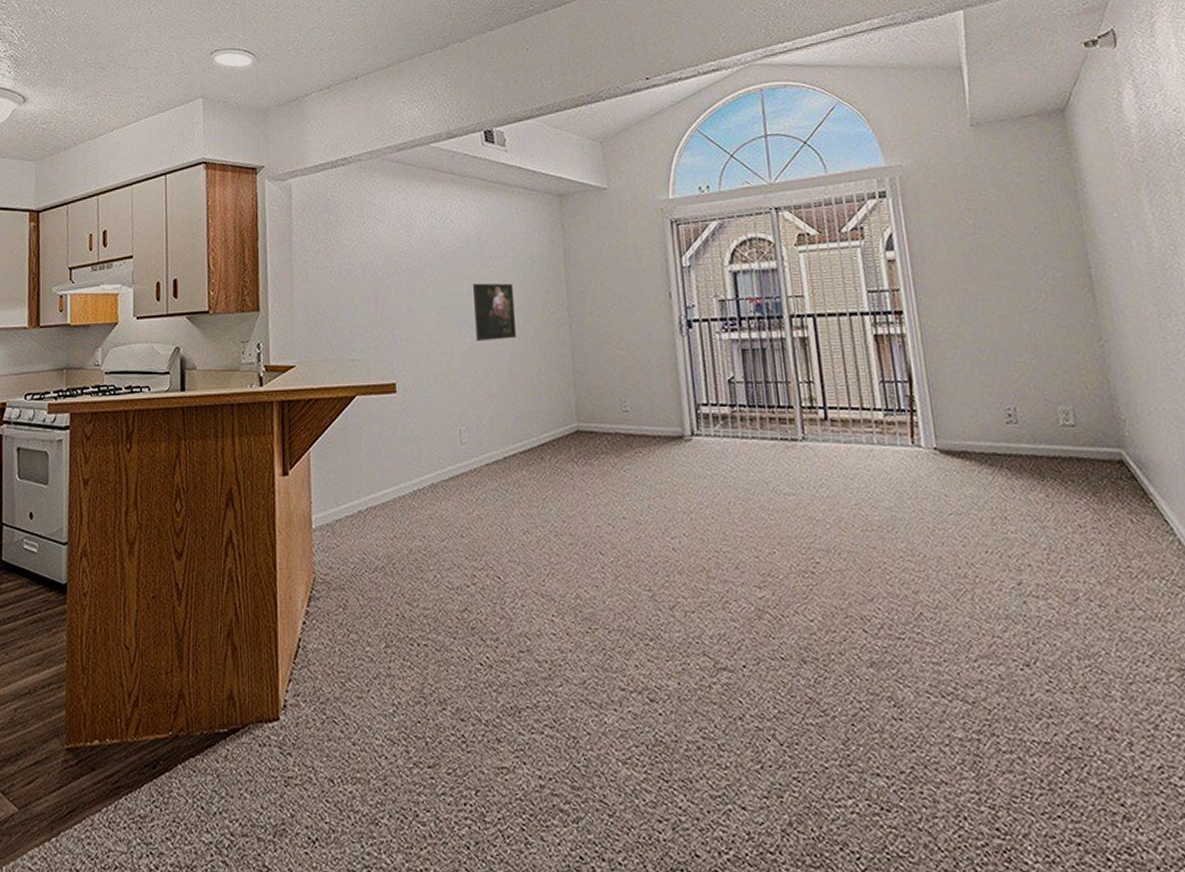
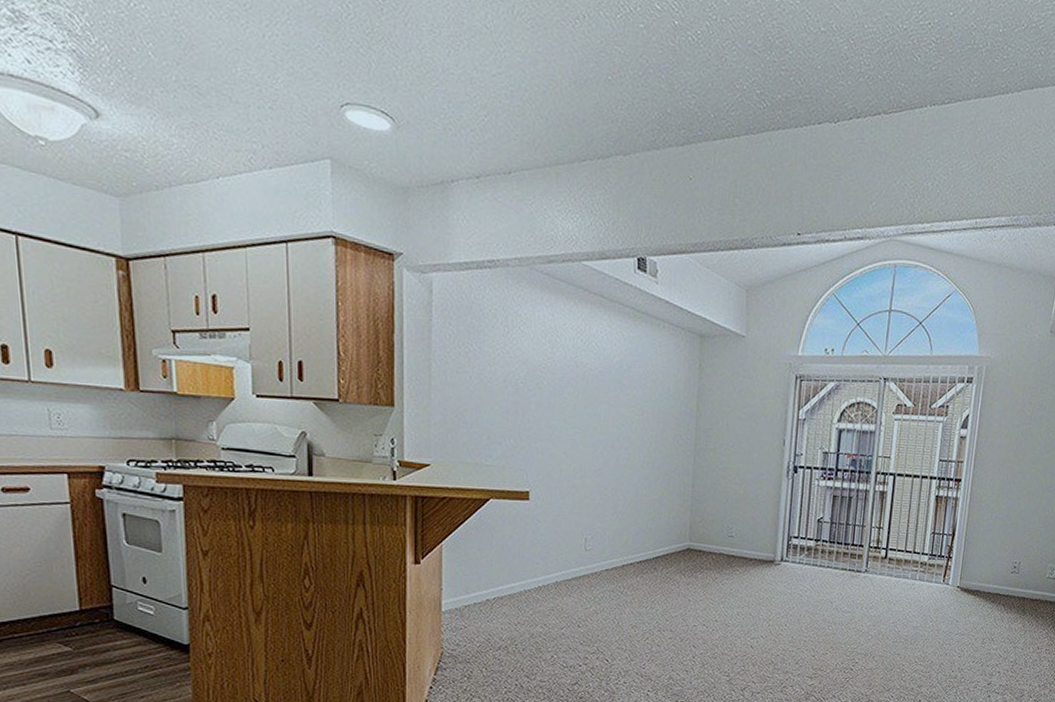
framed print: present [473,283,516,341] -> none [609,408,648,464]

